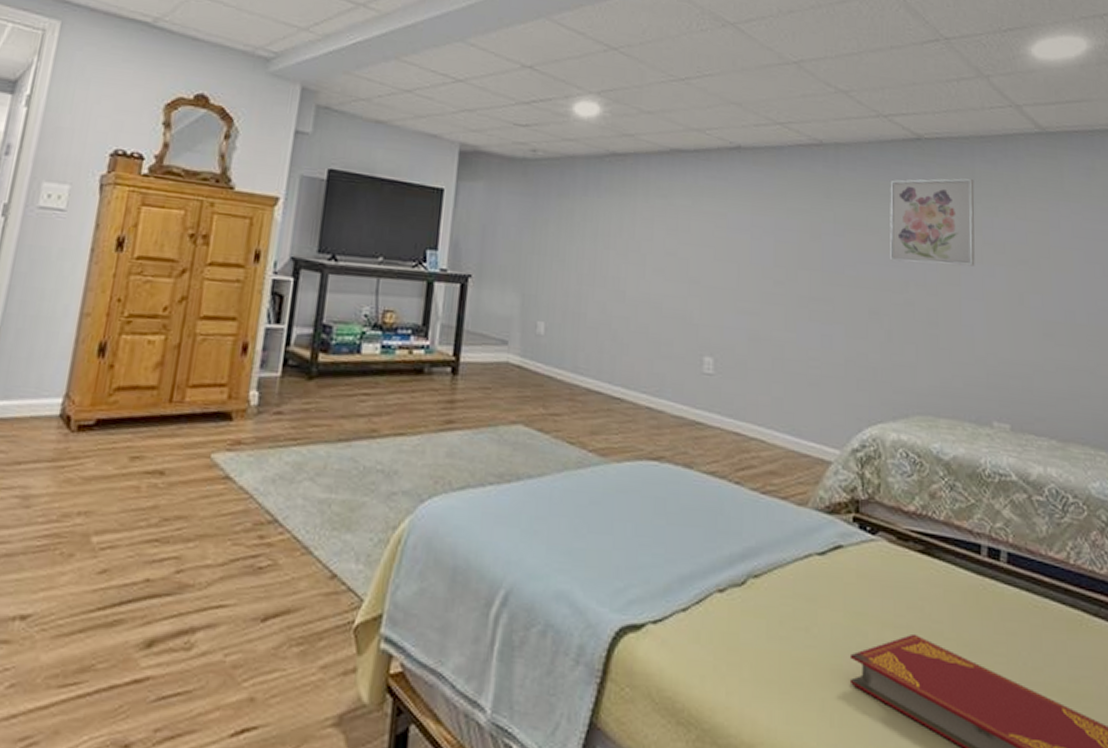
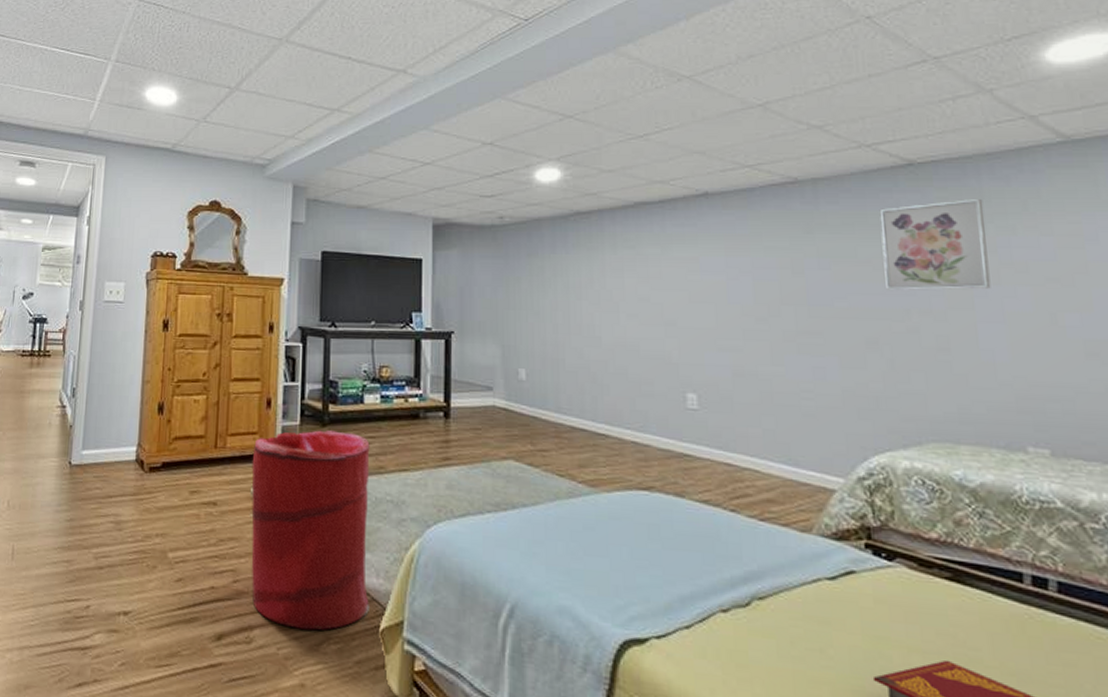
laundry hamper: none [198,383,363,630] -> present [251,430,370,631]

